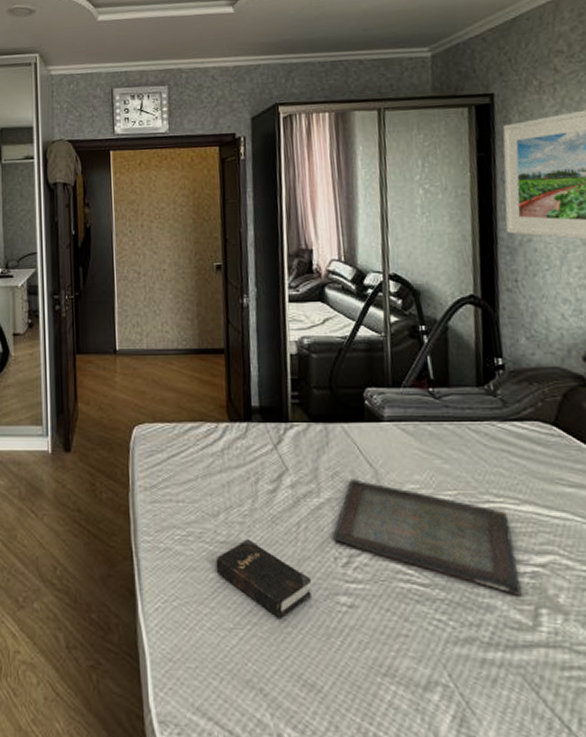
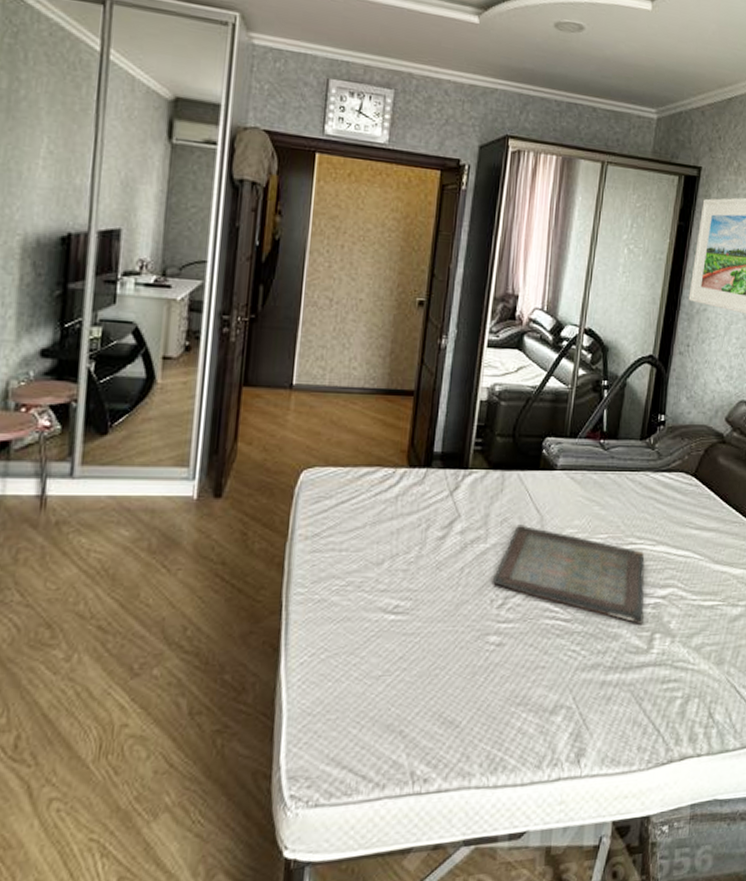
hardback book: present [215,538,312,618] -> none [372,585,466,662]

